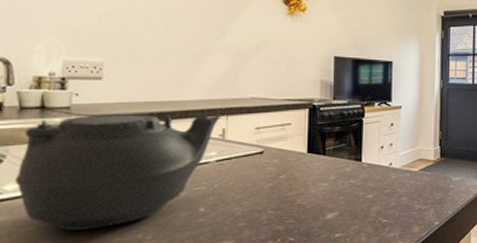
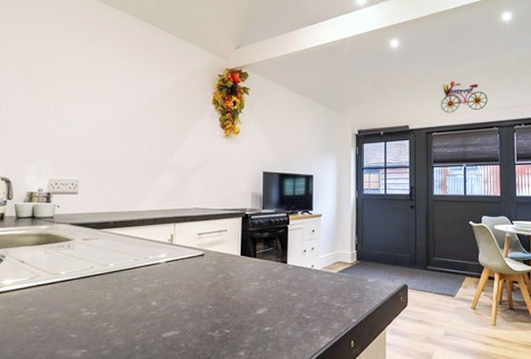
teapot: present [15,113,222,231] -> none [12,221,170,319]

